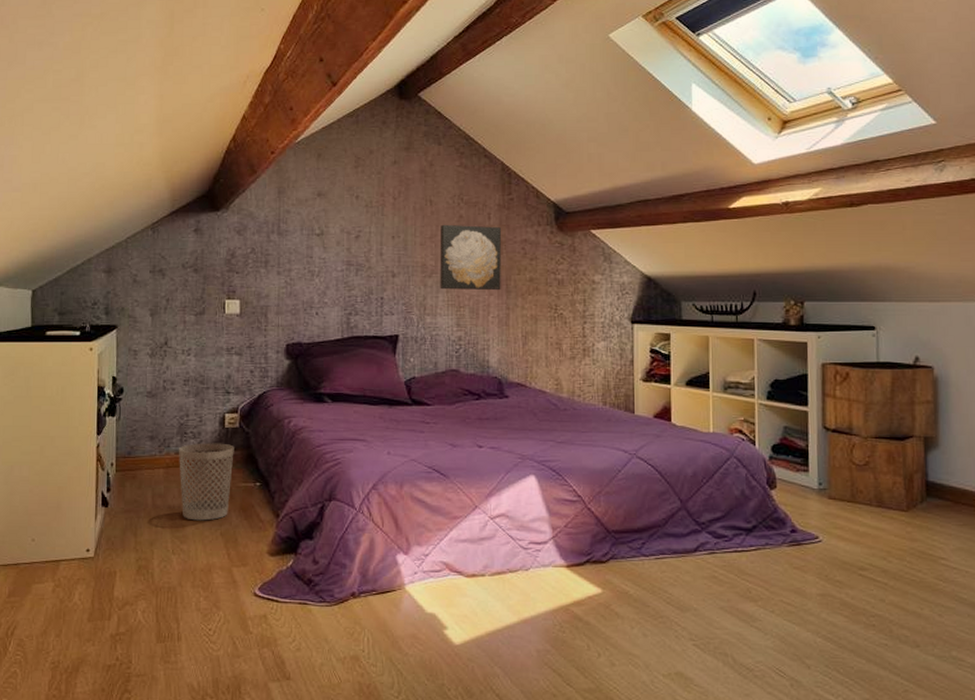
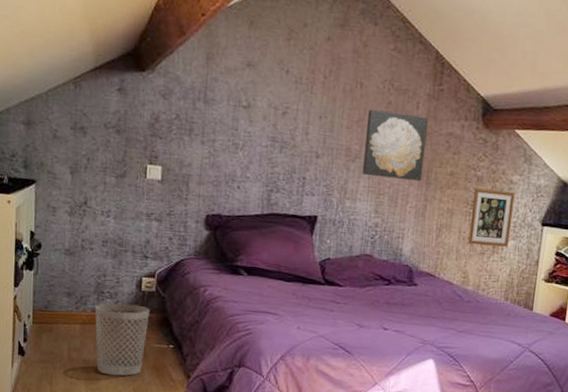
picture frame: none [556,292,600,350] -> present [468,188,515,247]

